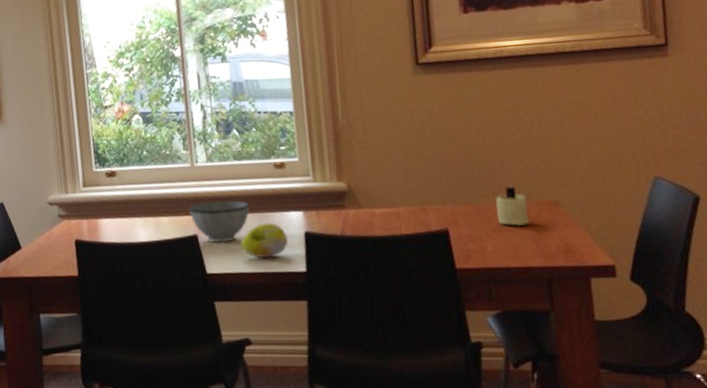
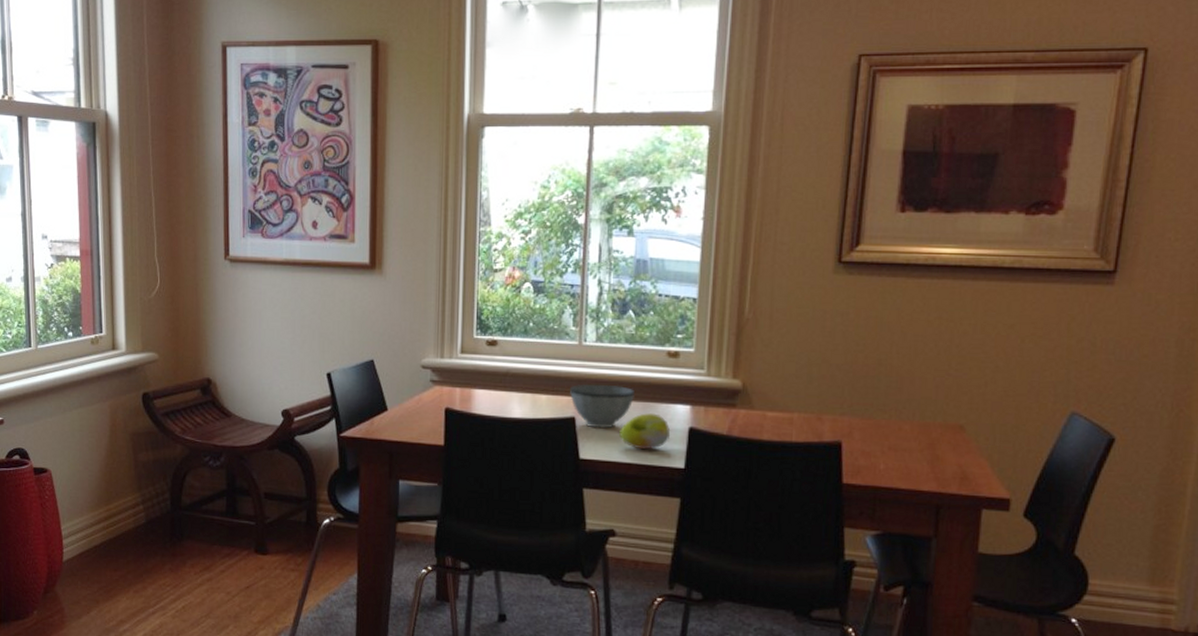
candle: present [496,186,530,226] -> none [895,404,930,447]

